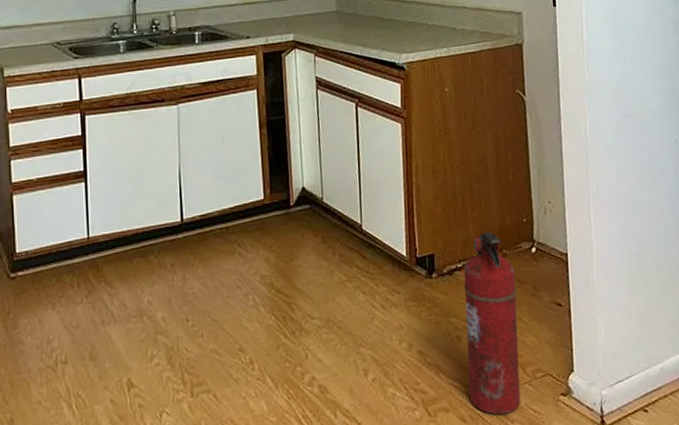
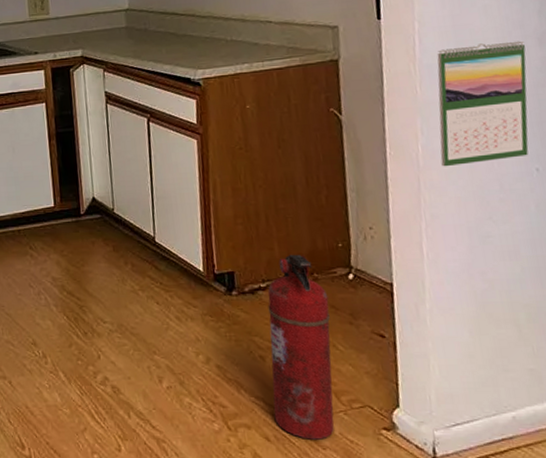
calendar: none [600,27,669,142] -> present [437,41,529,167]

